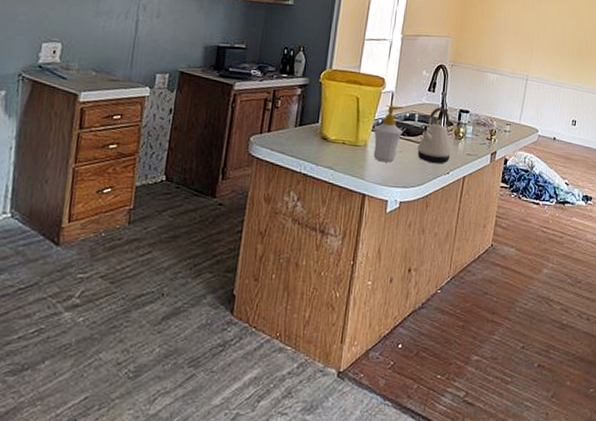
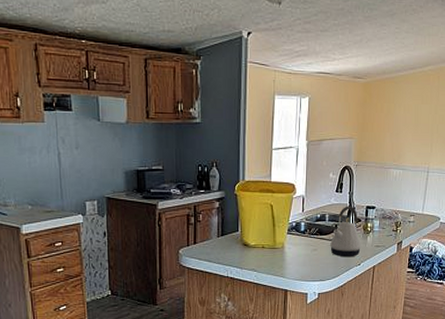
soap bottle: present [373,105,403,163] -> none [288,209,315,261]

